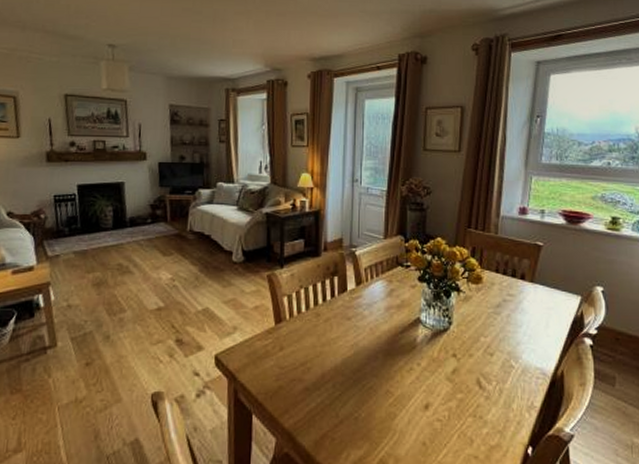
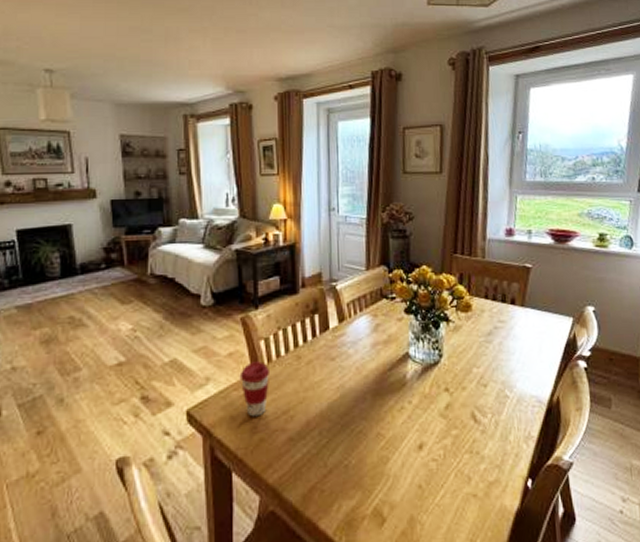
coffee cup: none [263,316,292,366] -> present [239,361,271,417]

